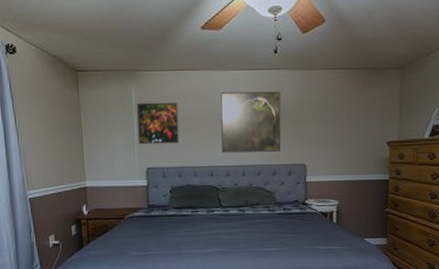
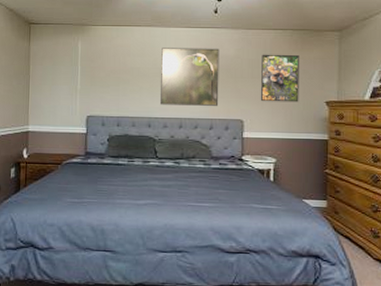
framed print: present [136,102,179,145] -> none [80,54,121,94]
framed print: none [322,94,361,145] -> present [260,54,299,103]

